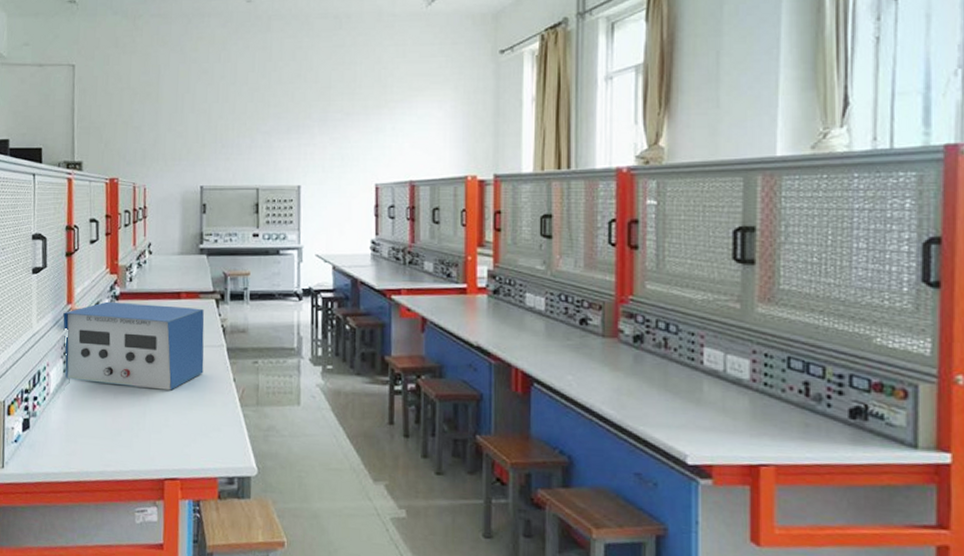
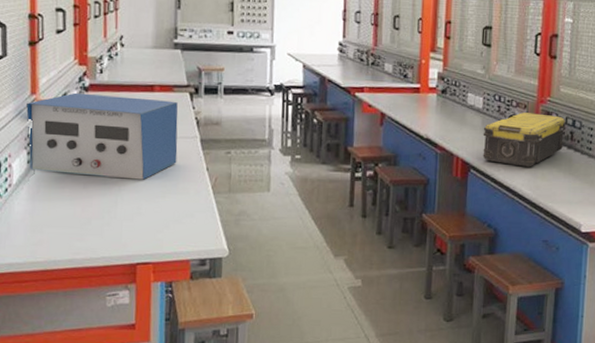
toolbox: none [547,315,658,381] -> present [482,112,567,167]

